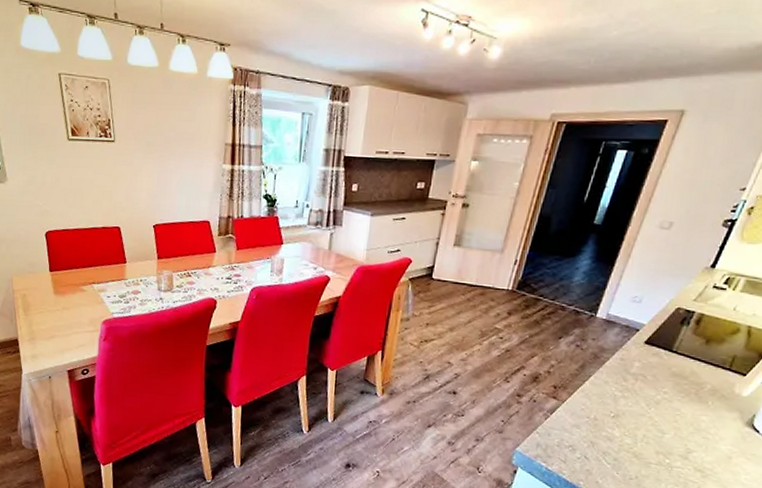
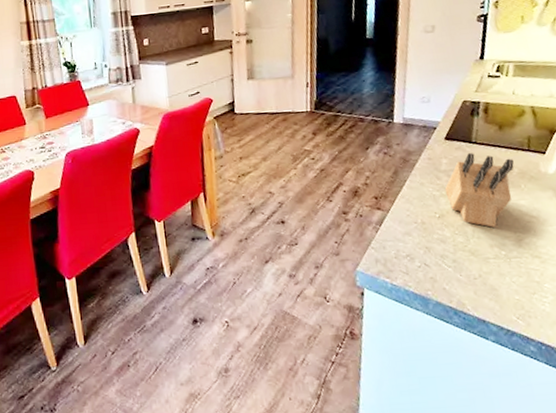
knife block: none [627,360,710,436] -> present [444,152,515,227]

